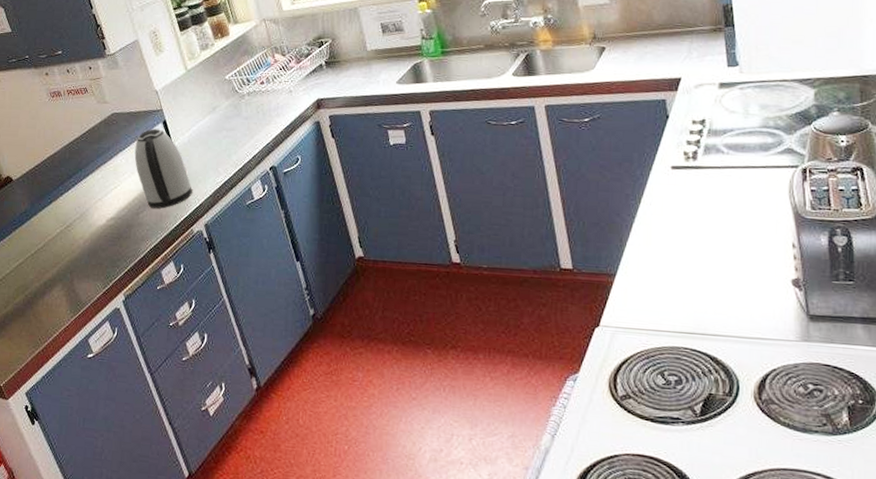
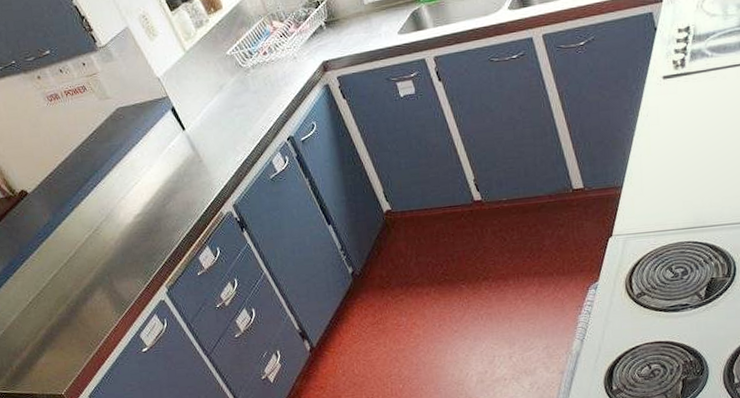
kettle: present [134,129,192,209] -> none [147,117,215,198]

